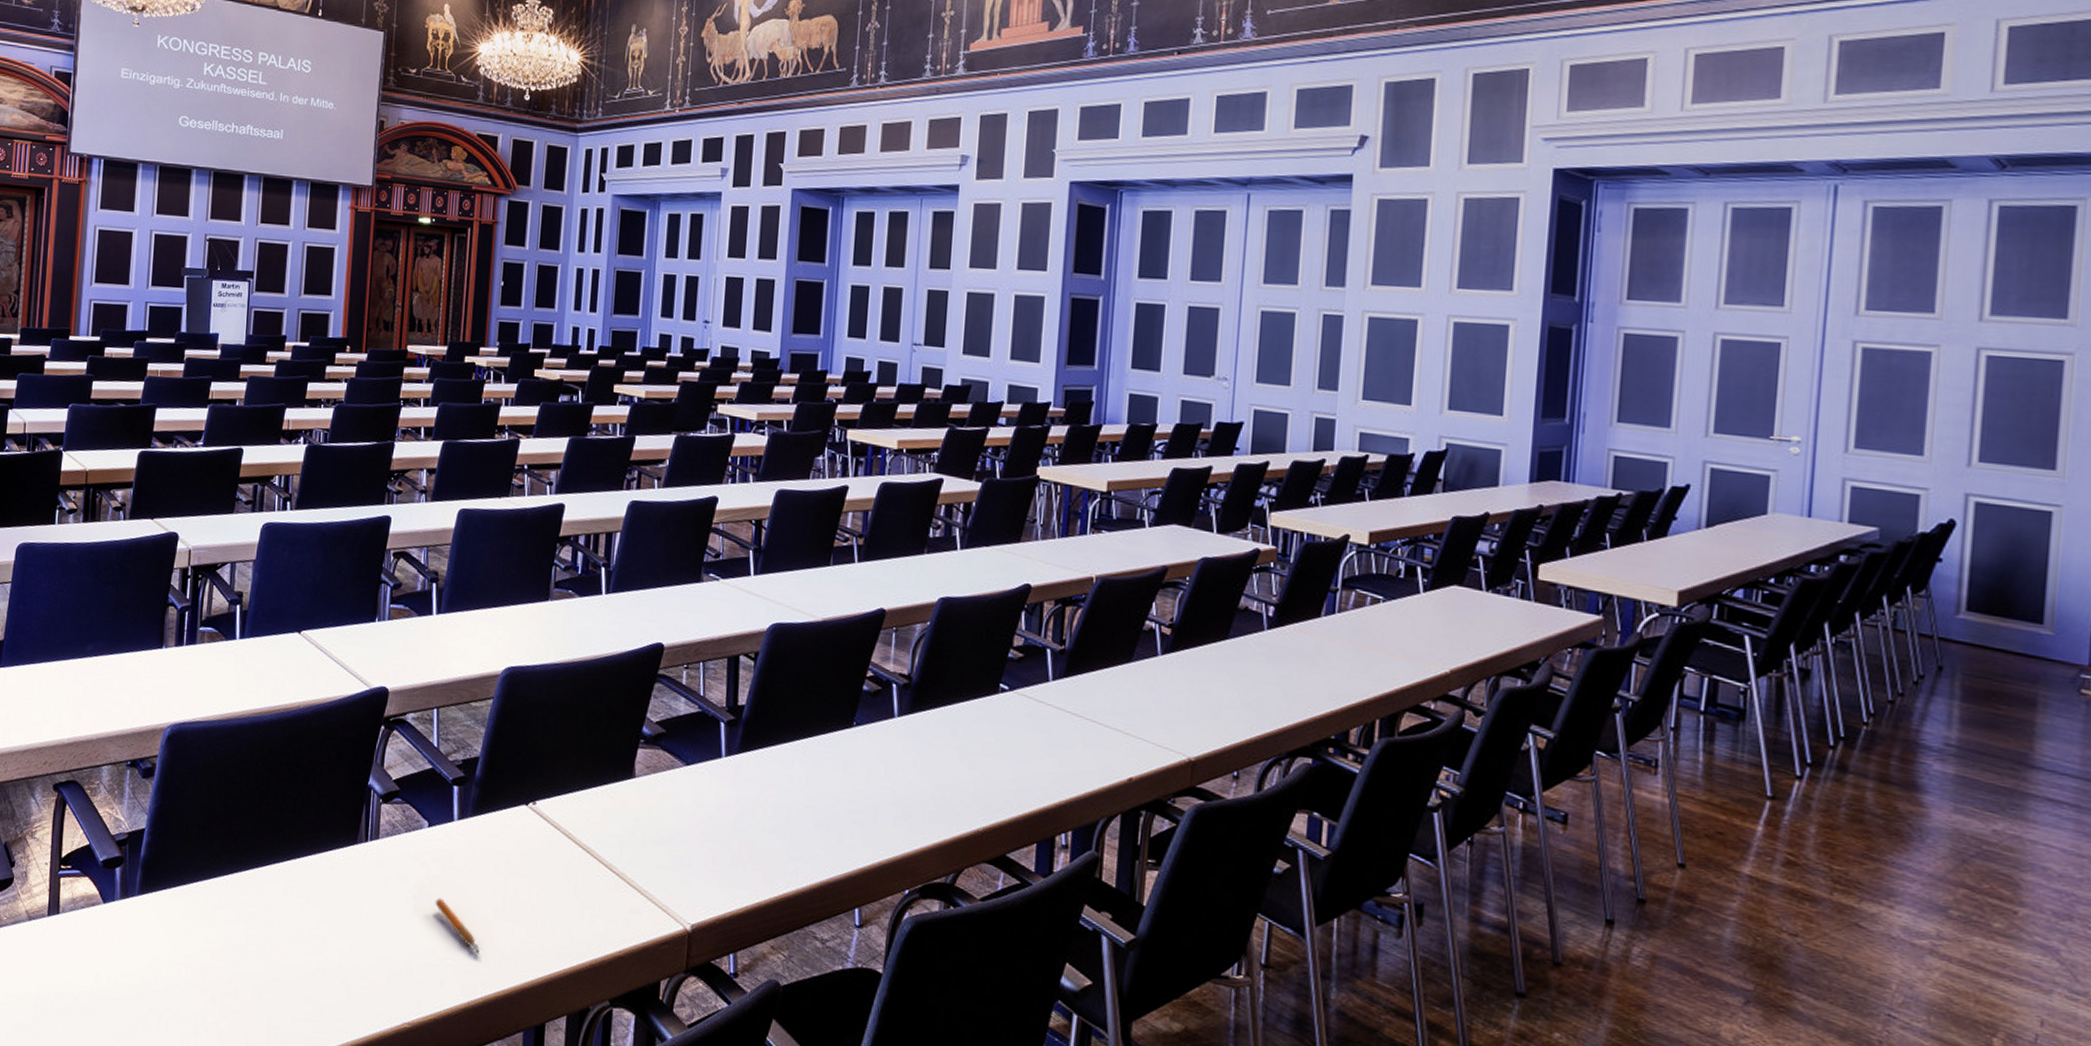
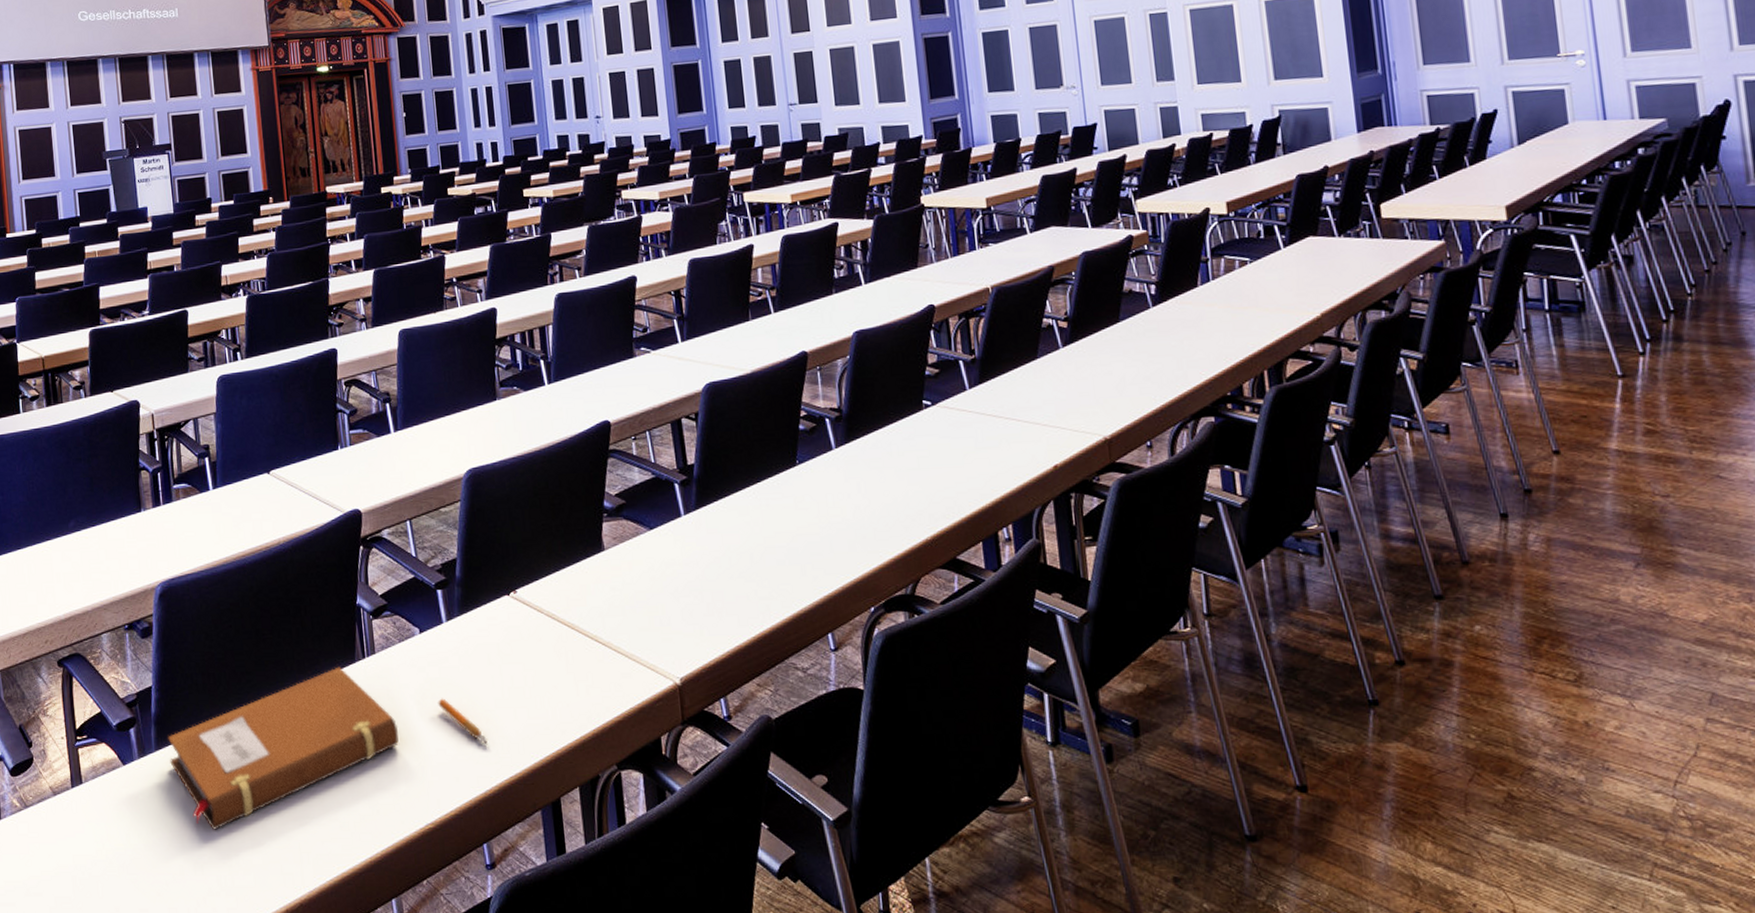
notebook: none [151,845,391,987] -> present [168,666,399,830]

